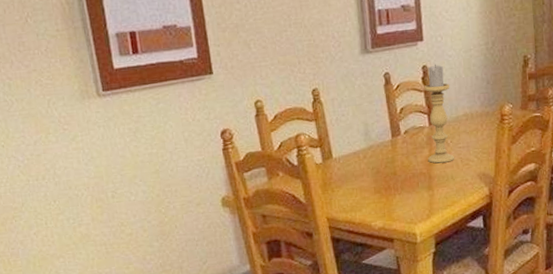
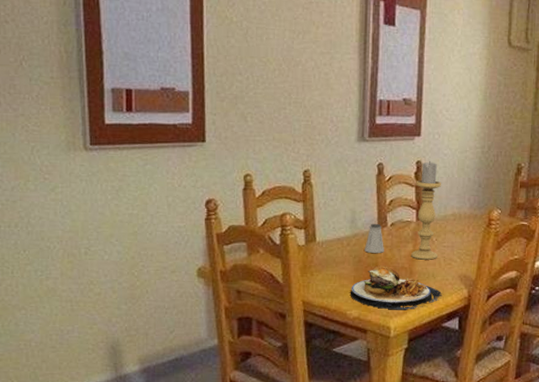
plate: none [372,173,464,216] -> present [350,266,443,310]
saltshaker: none [381,132,401,163] -> present [365,223,384,253]

